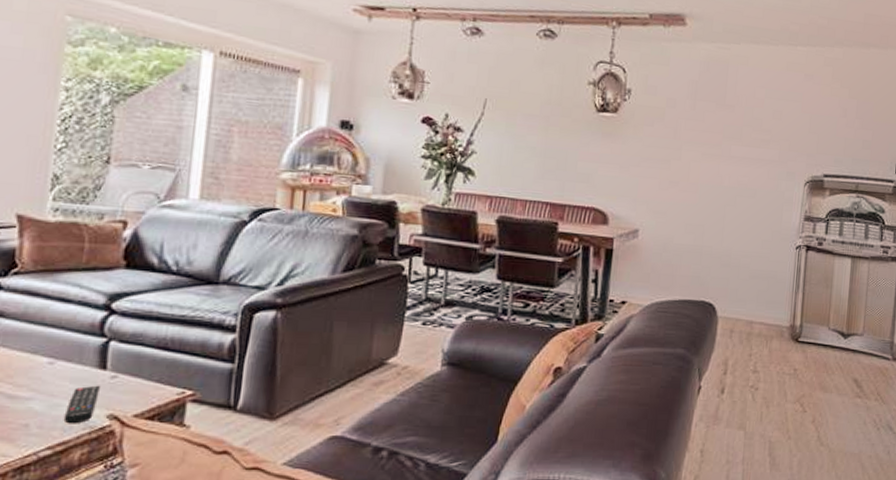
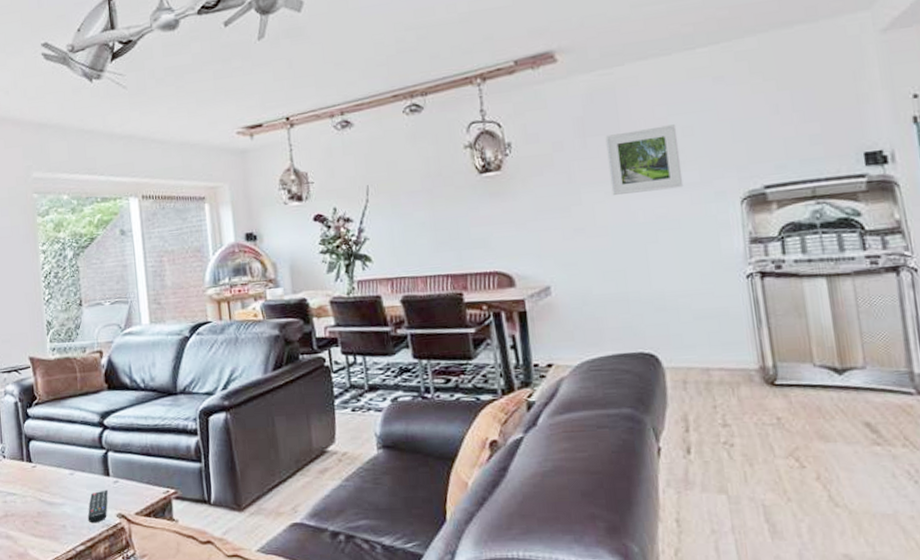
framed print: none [707,103,770,163] -> present [605,124,684,195]

